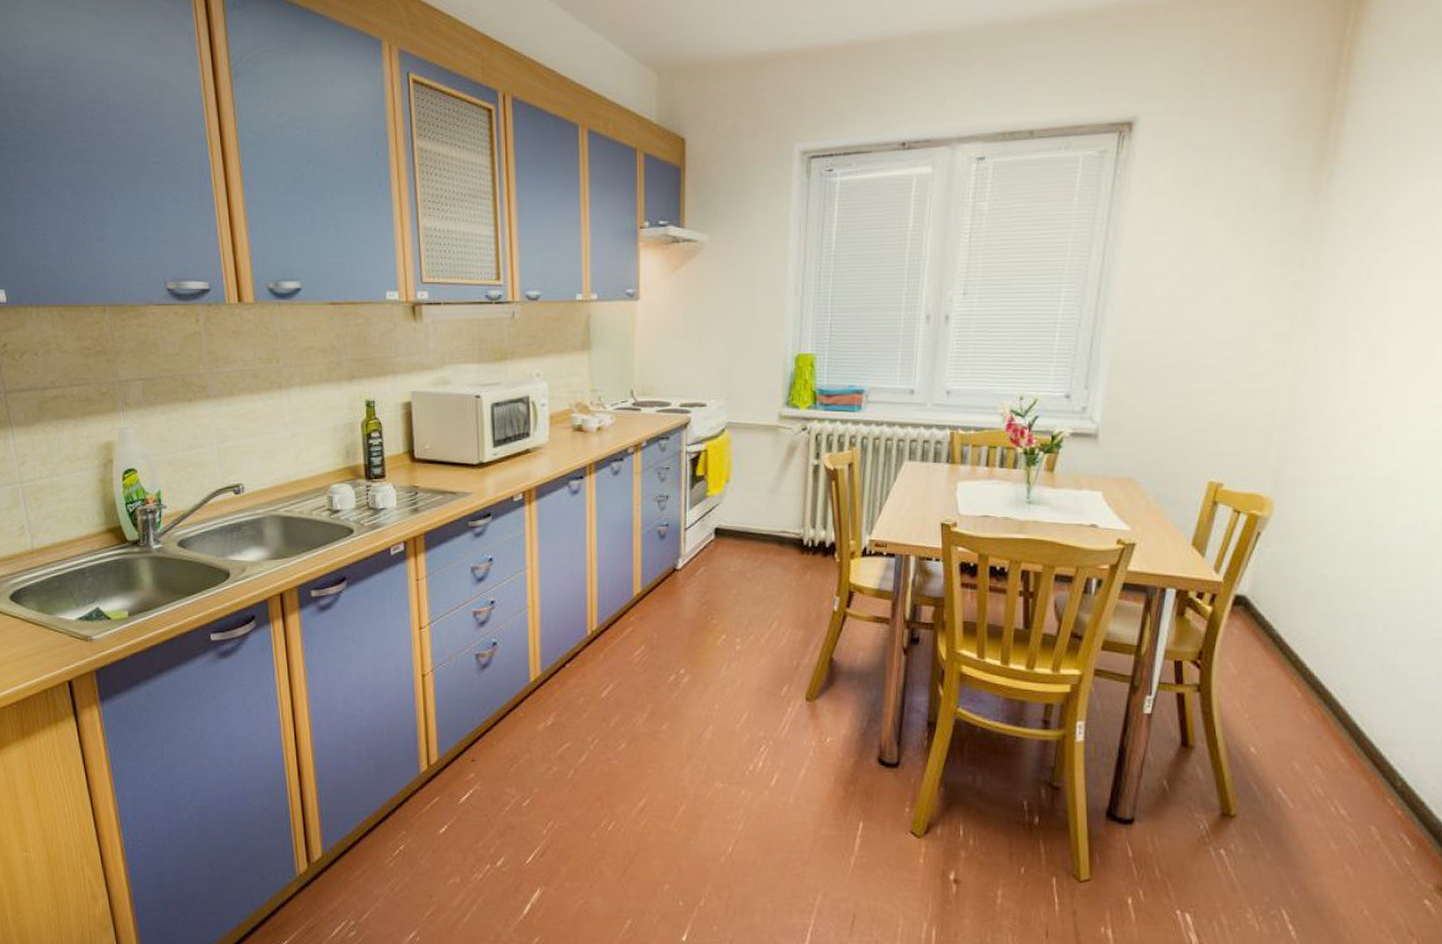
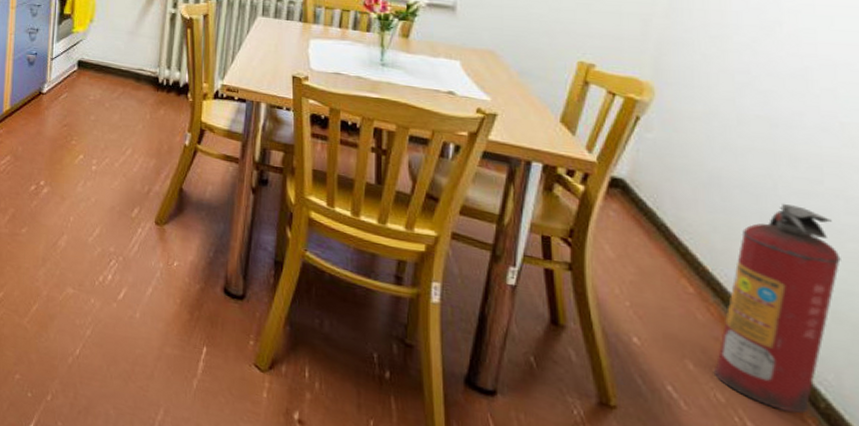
fire extinguisher: none [1315,602,1418,796] -> present [713,203,841,414]

